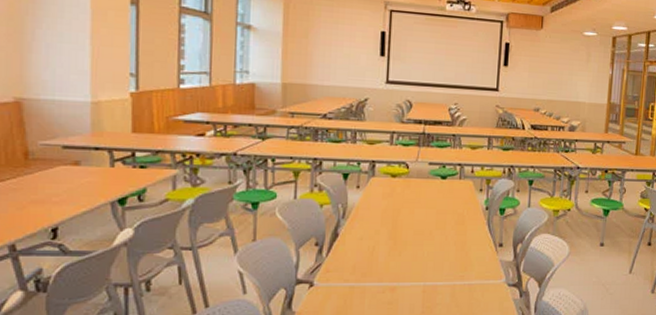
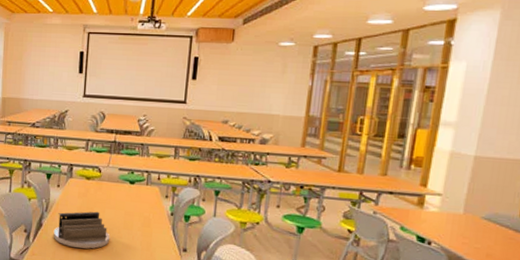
desk organizer: none [352,213,421,258] -> present [53,211,110,249]

